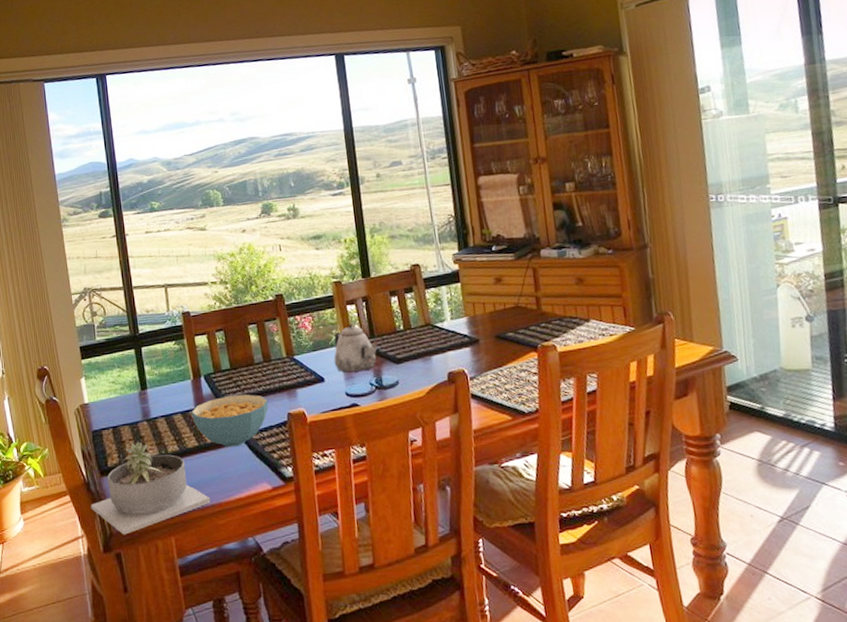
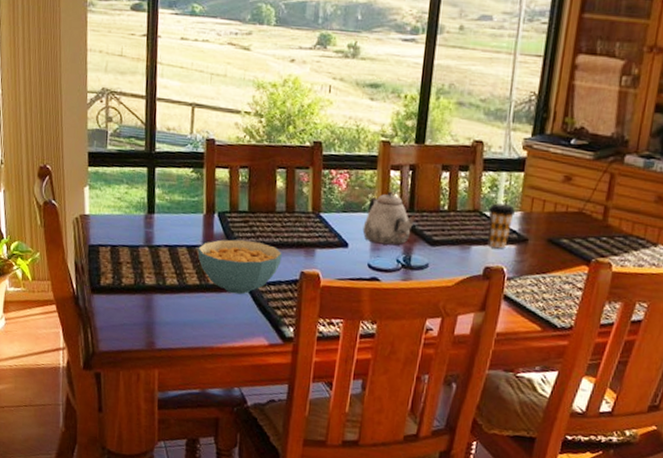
succulent planter: present [90,441,211,535] -> none [76,266,202,357]
coffee cup: none [437,313,463,354] -> present [487,203,516,249]

